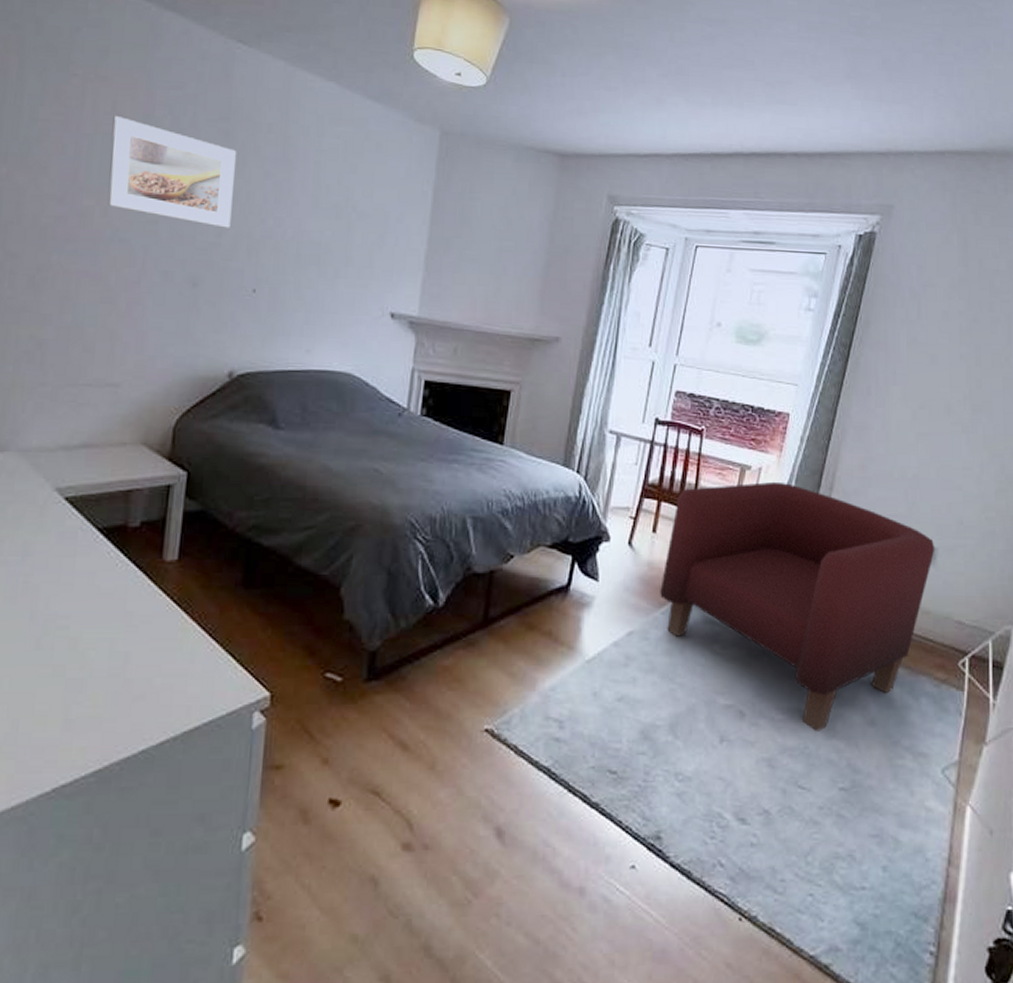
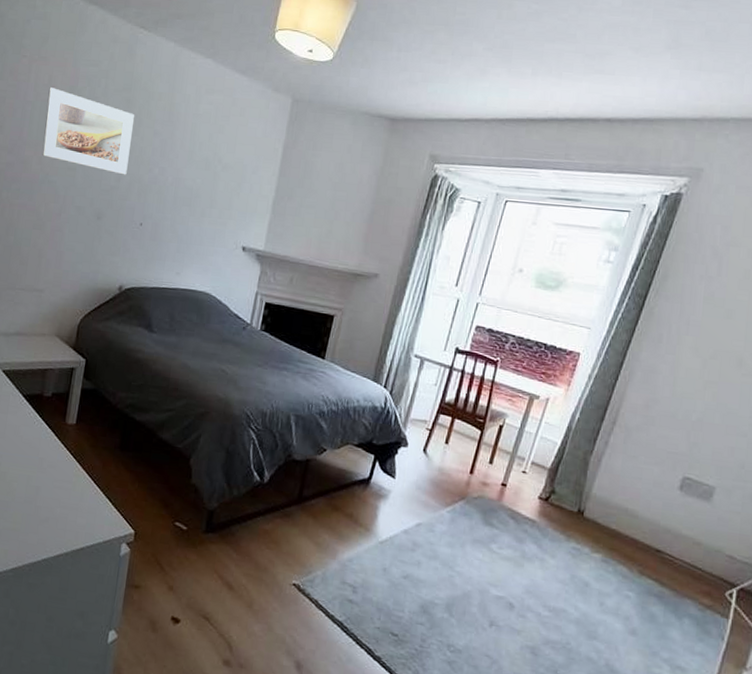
armchair: present [660,481,935,732] -> none [447,409,713,632]

